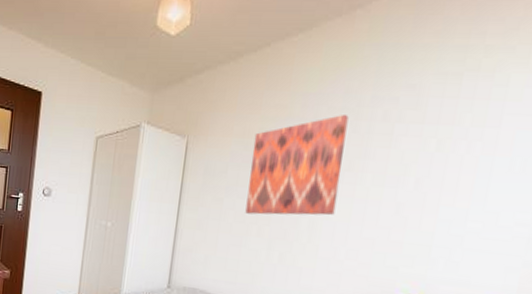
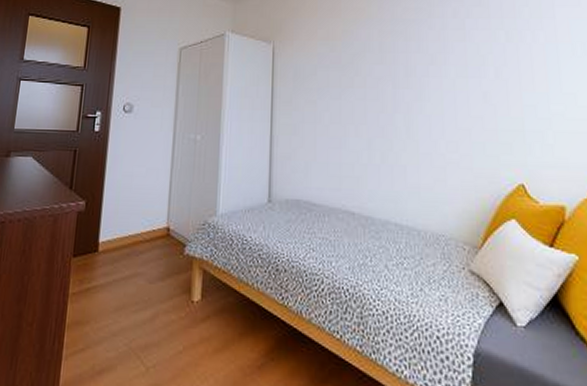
wall art: present [245,115,349,216] -> none [339,14,427,114]

